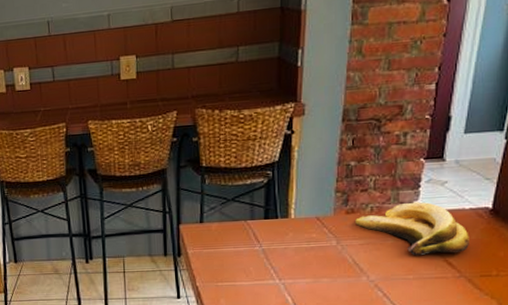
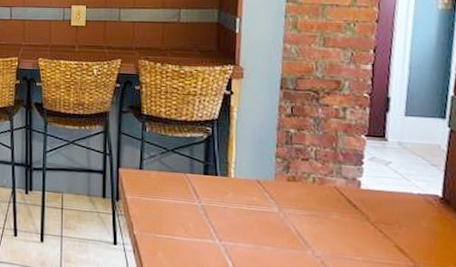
banana: present [354,202,469,256] -> none [296,178,421,240]

